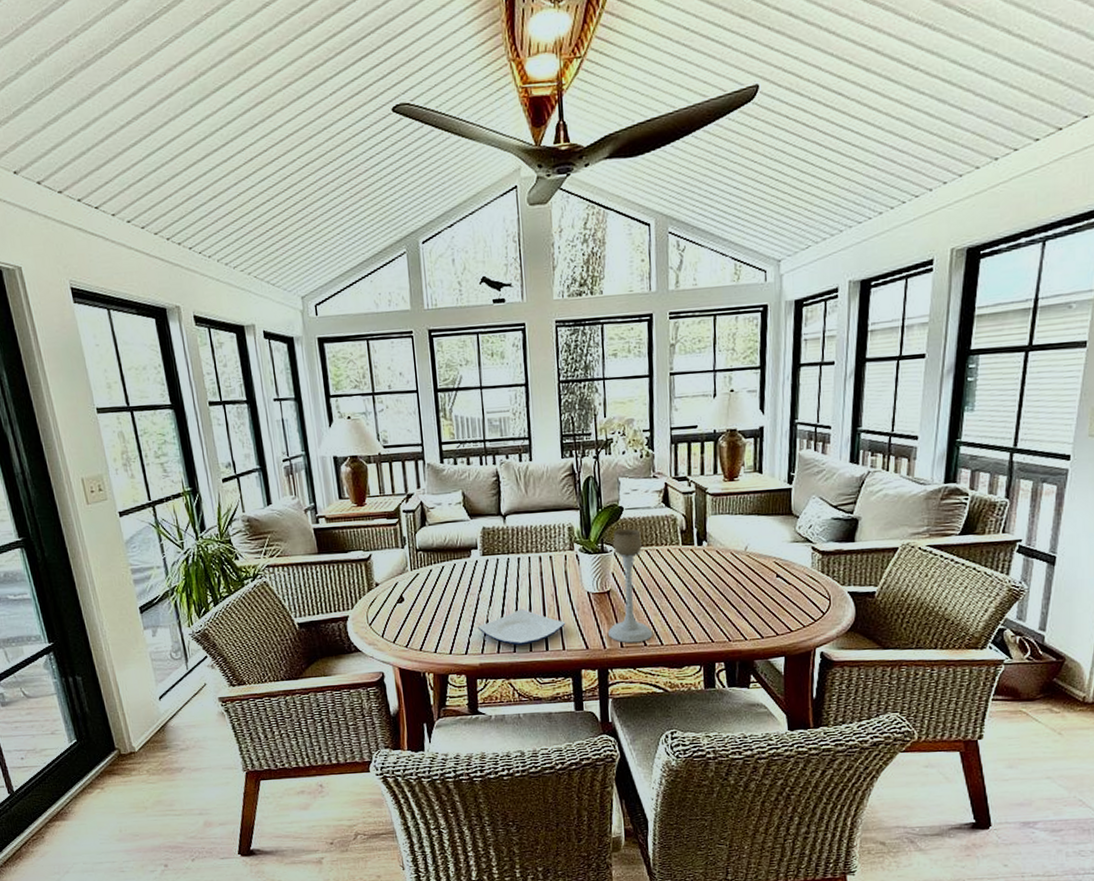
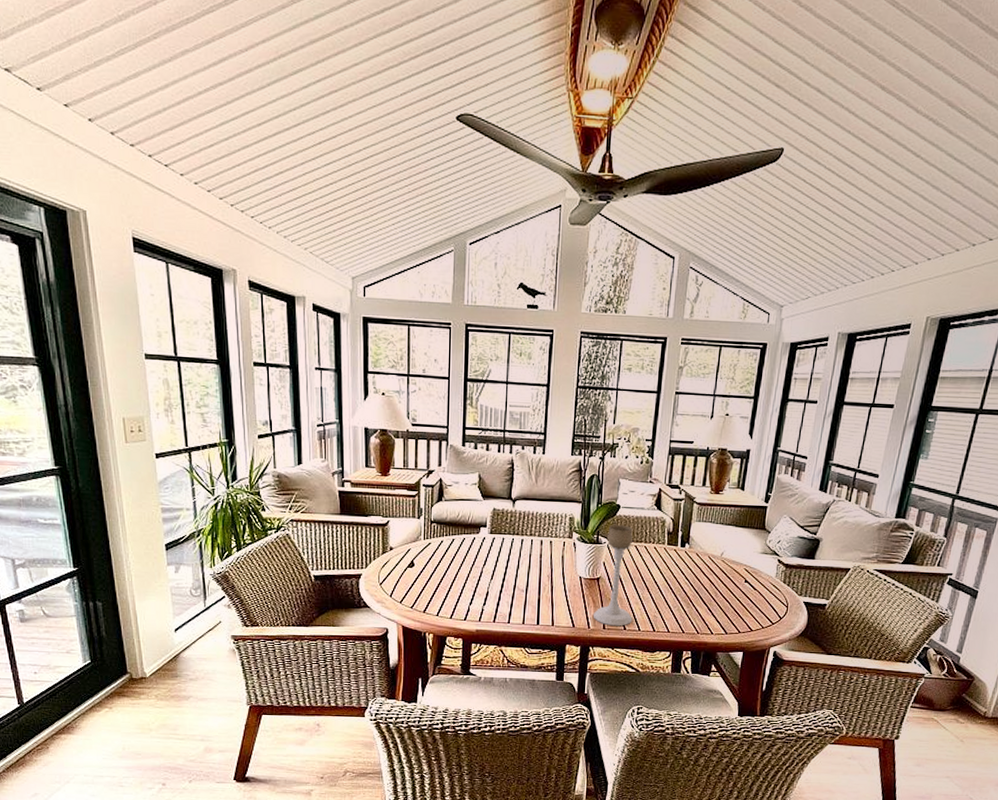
plate: present [478,609,566,646] -> none [478,585,557,618]

